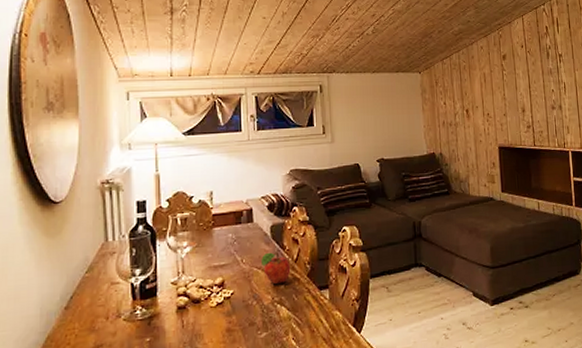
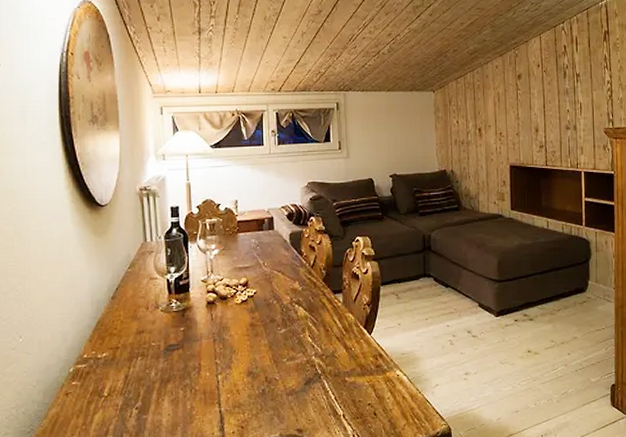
fruit: present [262,251,291,284] -> none [281,257,308,286]

